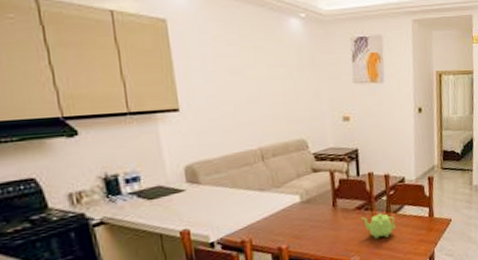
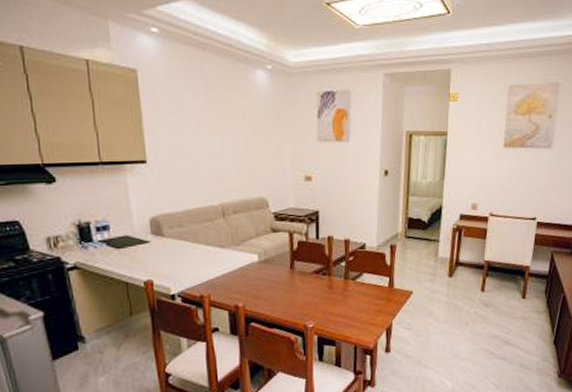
teapot: present [361,213,396,239] -> none [318,279,353,305]

